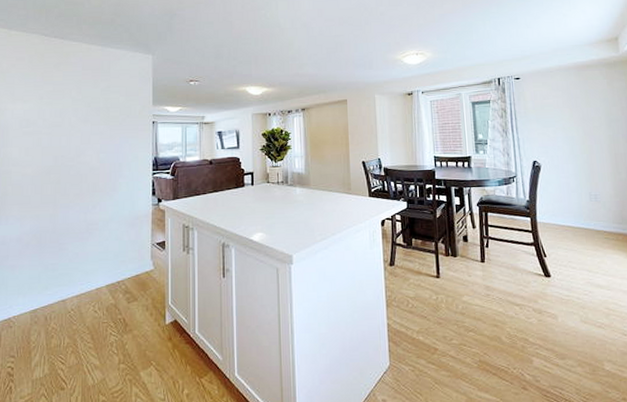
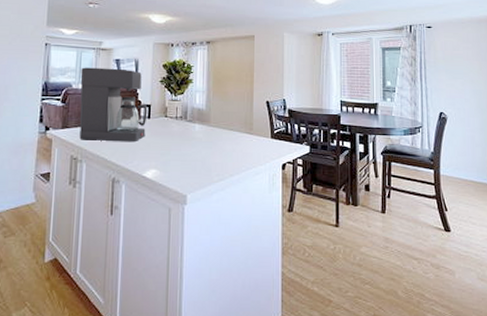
coffee maker: none [187,140,251,209] -> present [79,67,148,142]

